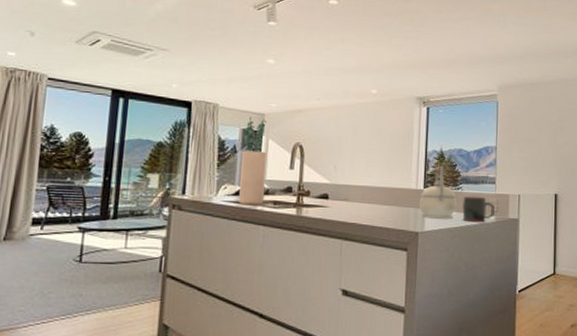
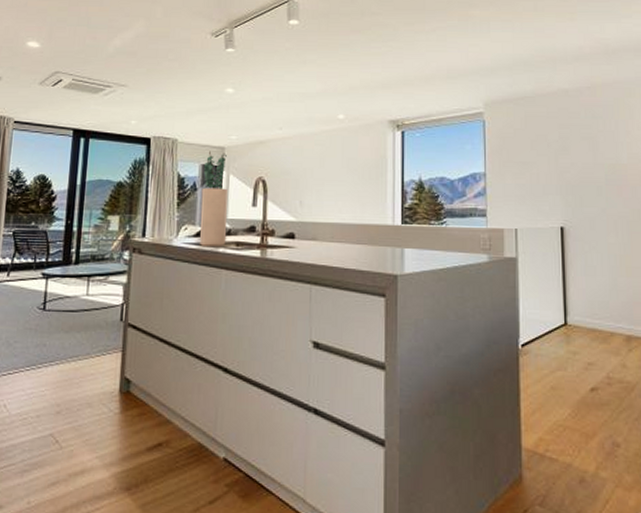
kettle: present [419,165,458,219] -> none [397,197,442,259]
mug: present [462,195,495,223] -> none [448,231,487,263]

